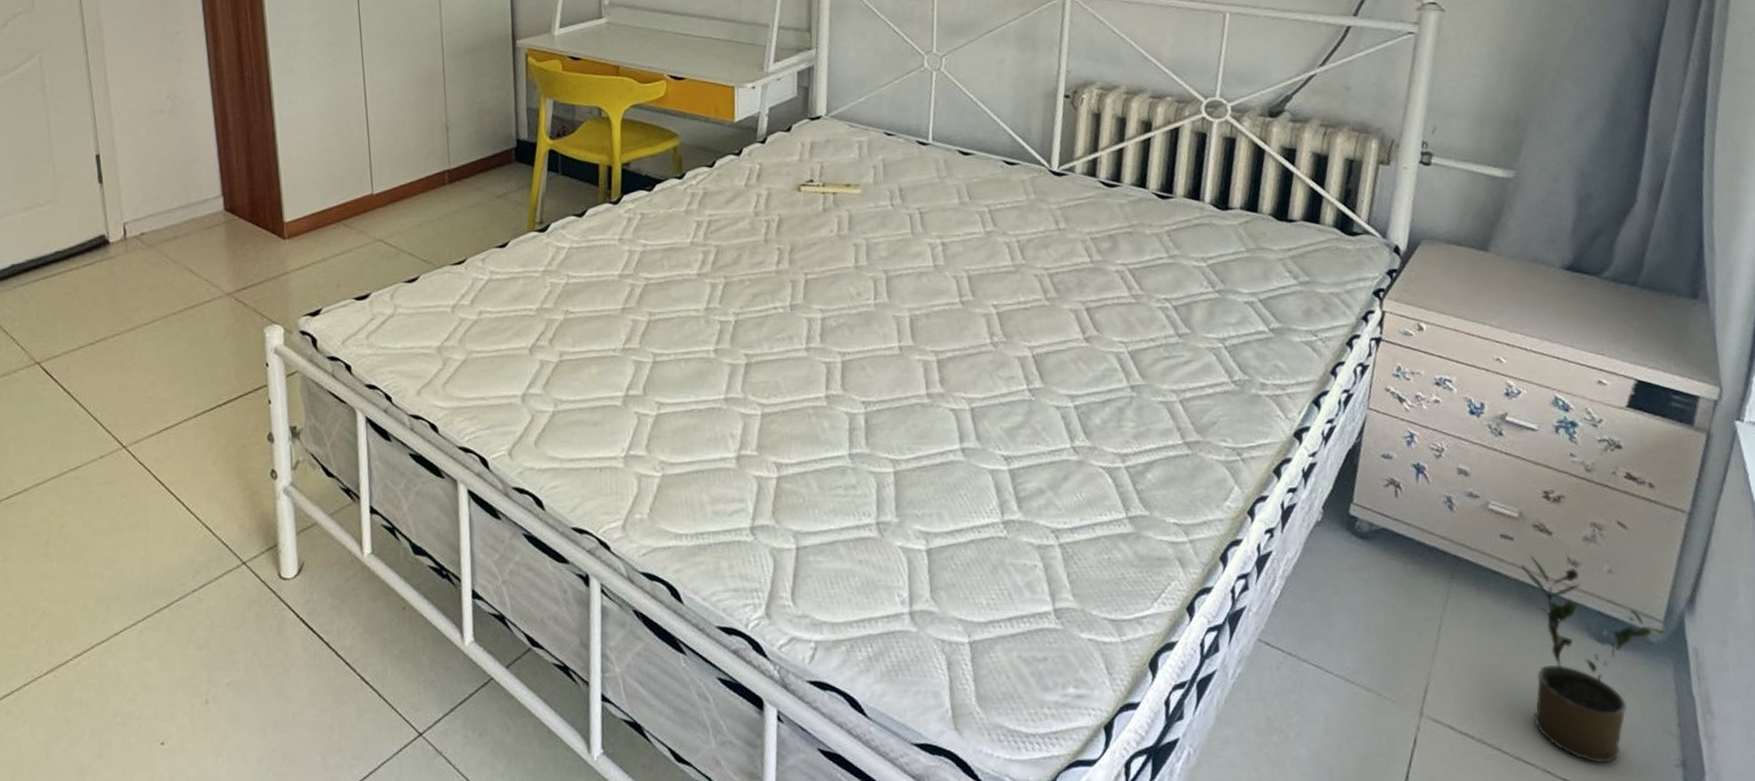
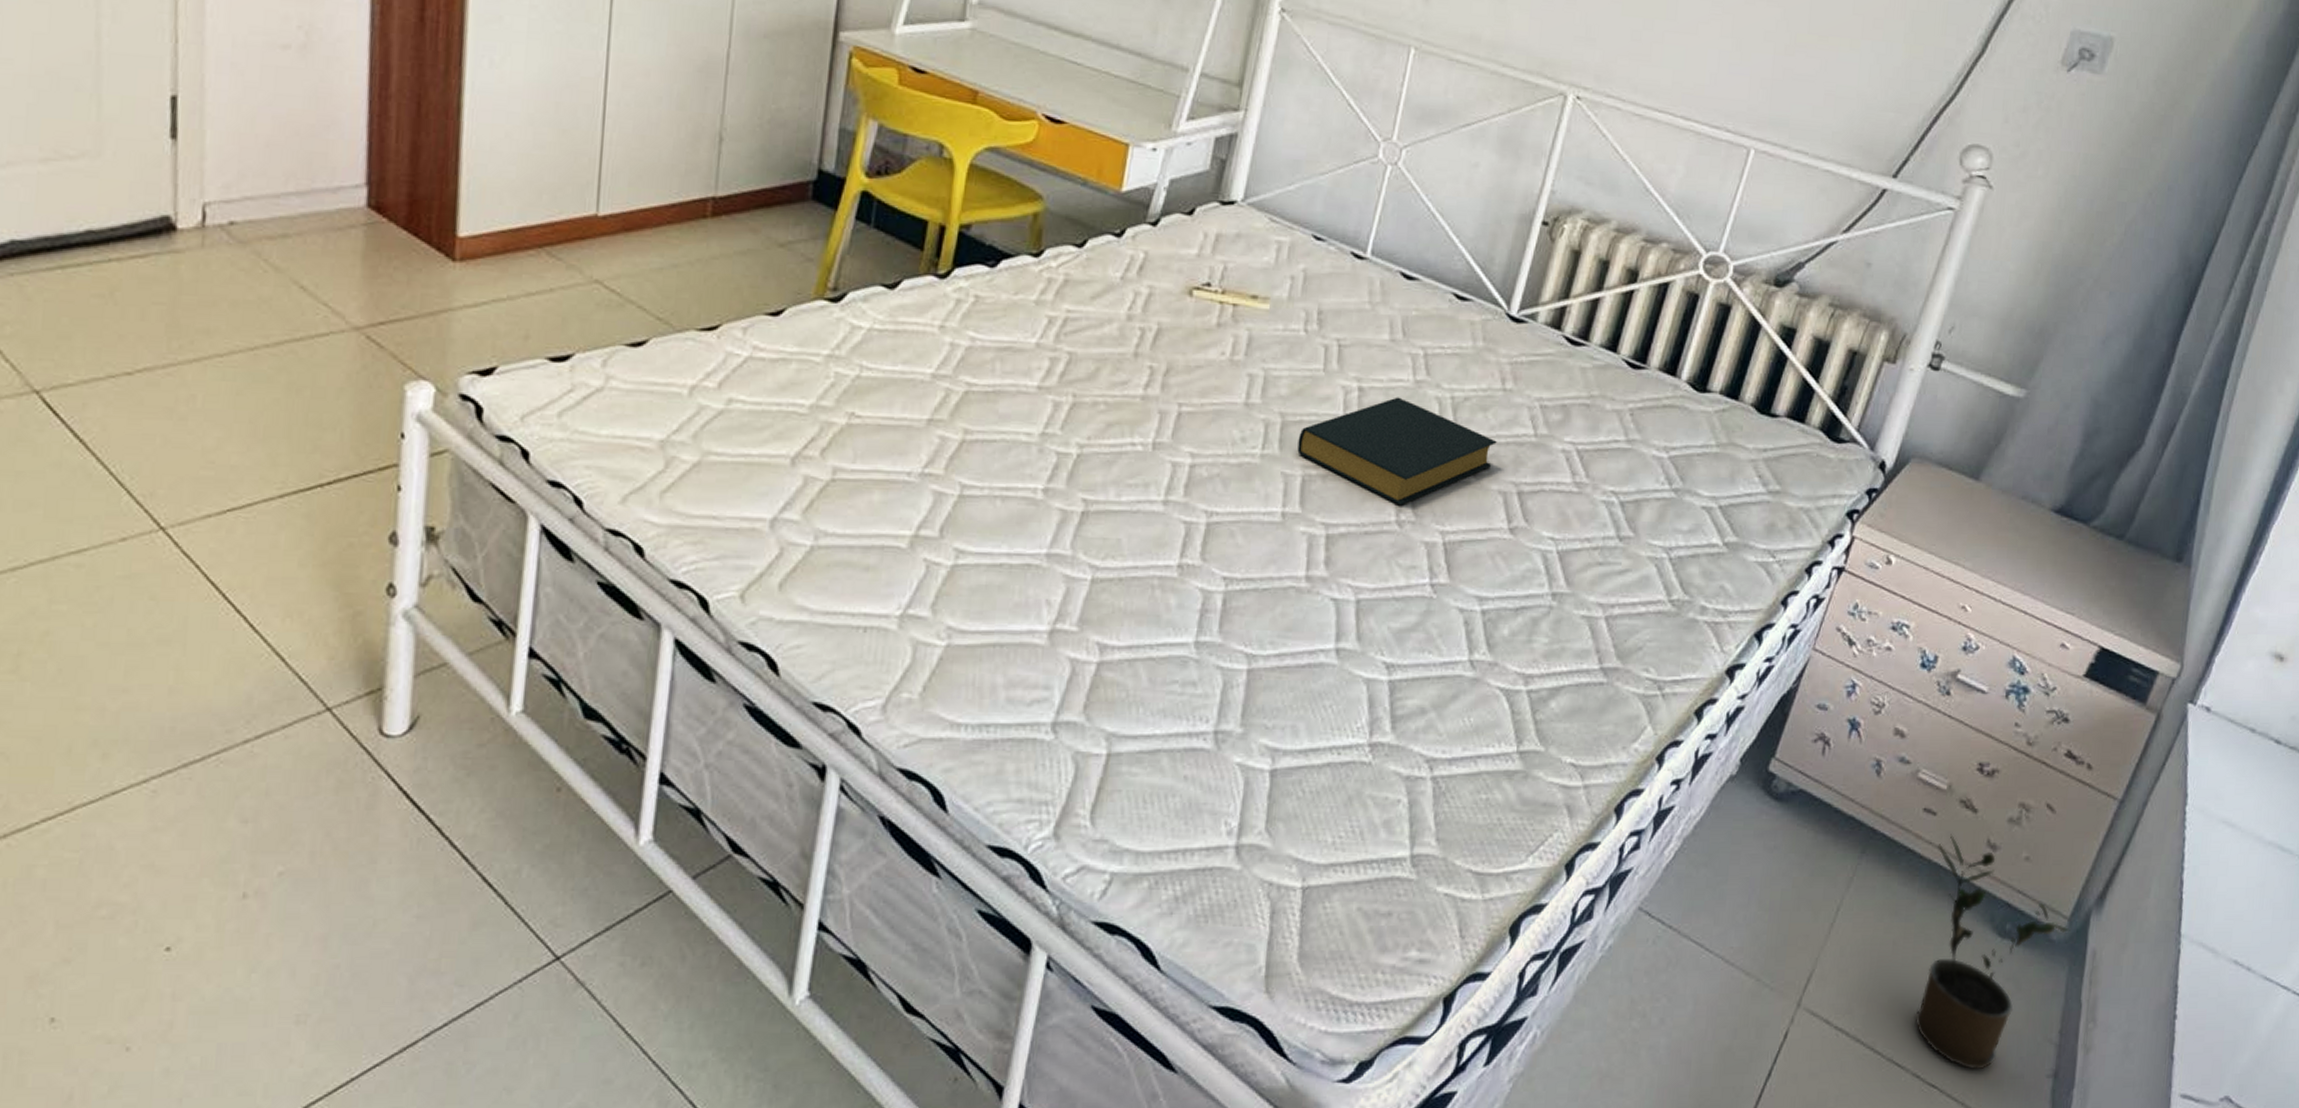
hardback book: none [901,246,1061,330] -> present [1297,397,1497,506]

